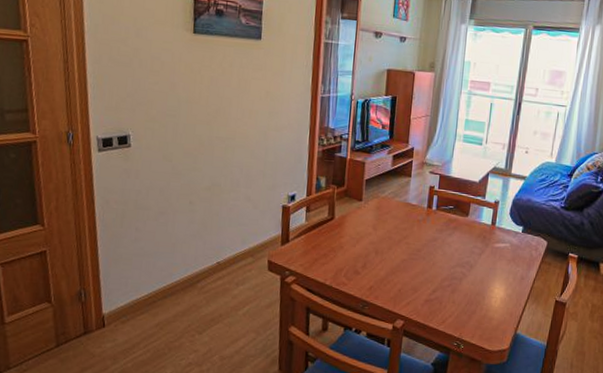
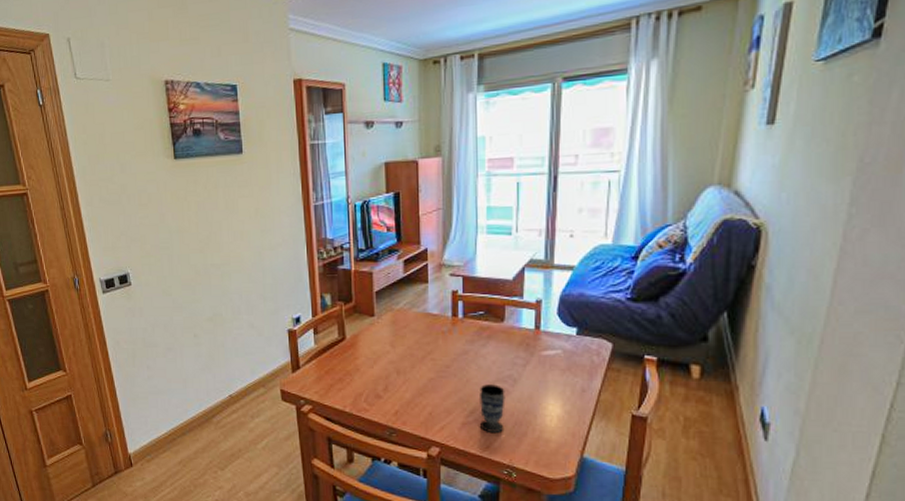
cup: none [439,268,463,310] -> present [480,384,505,434]

